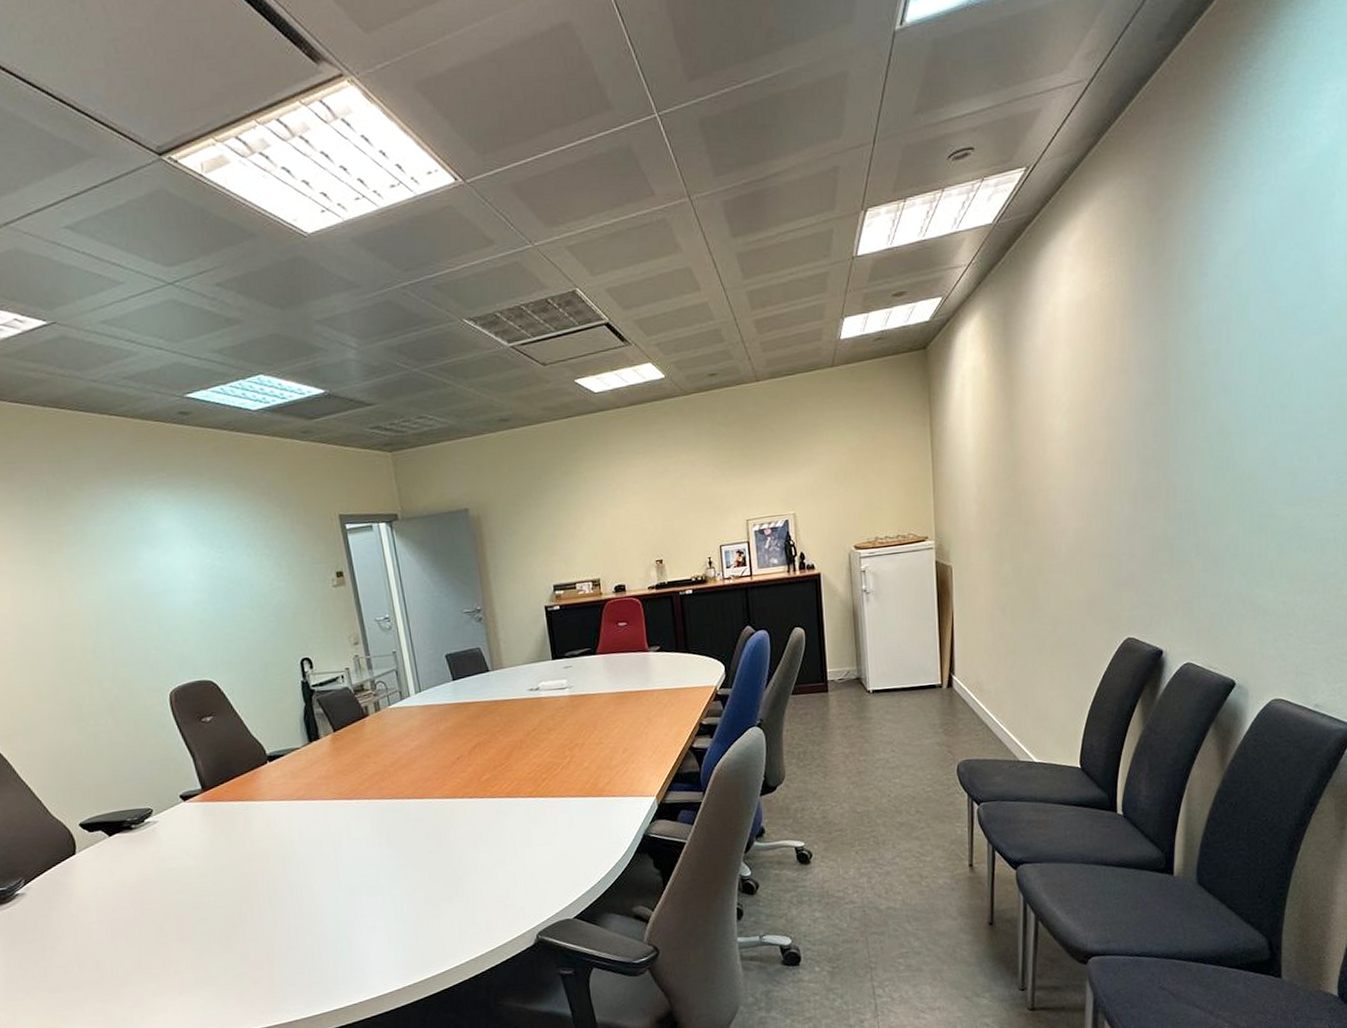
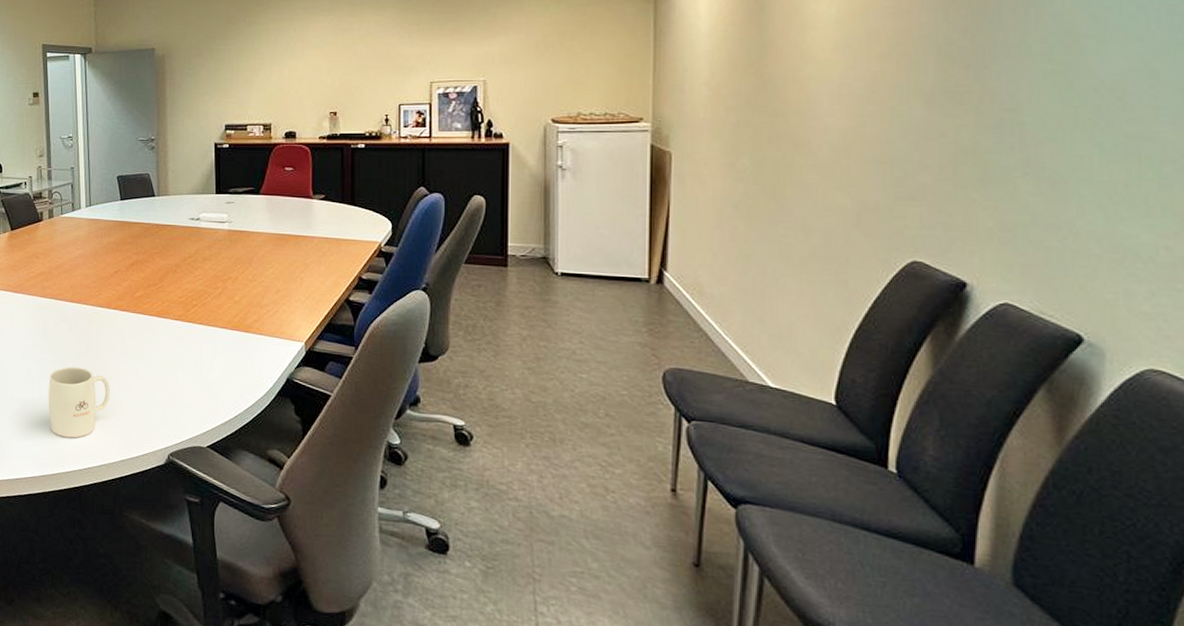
mug: none [400,865,470,942] -> present [48,366,111,438]

